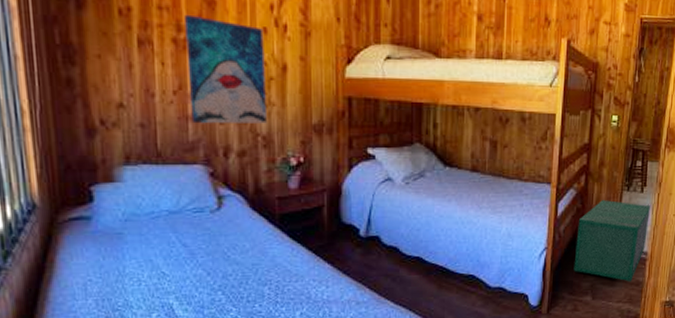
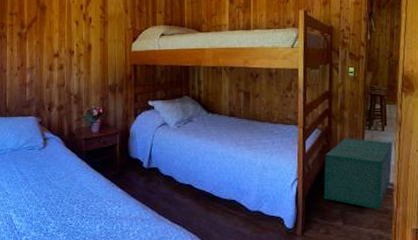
wall art: present [185,14,267,124] -> none [26,16,77,89]

